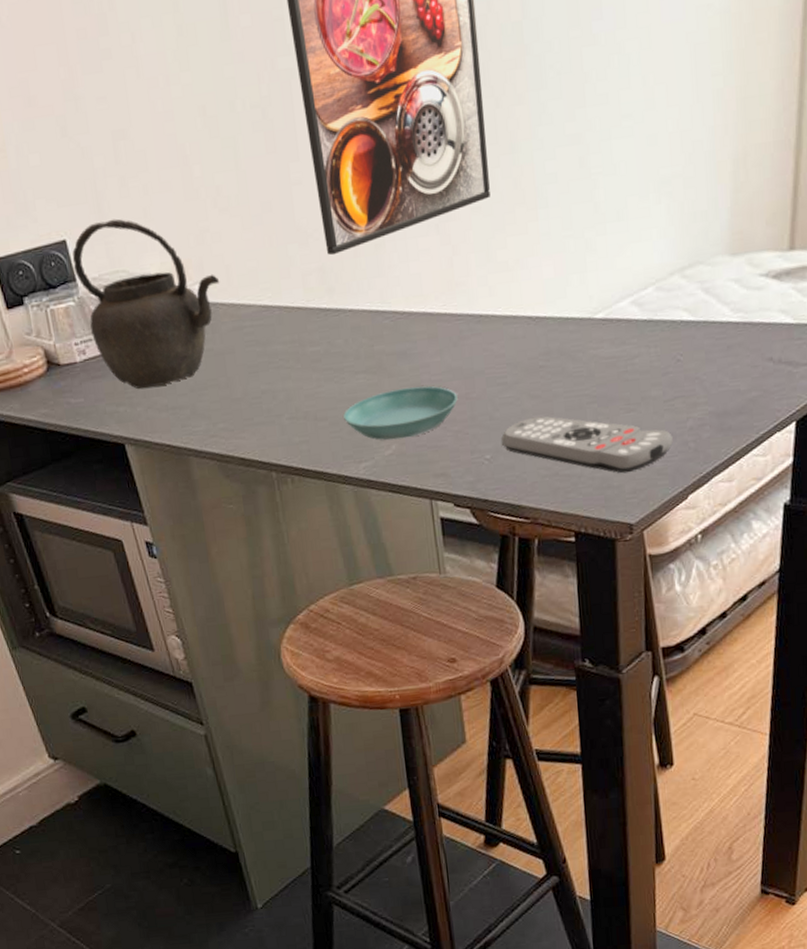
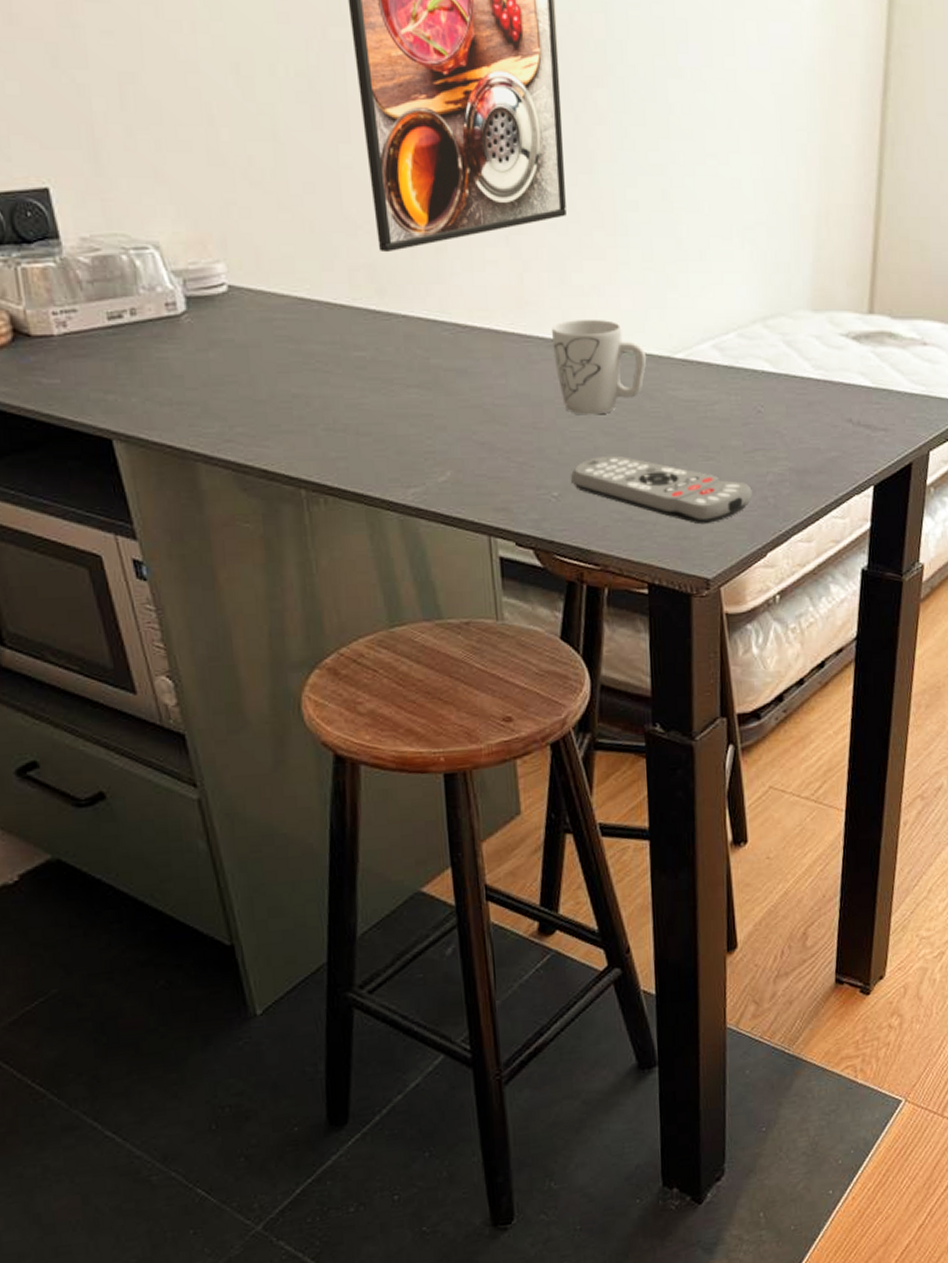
kettle: present [72,218,220,389] -> none [56,173,247,377]
saucer: present [343,386,458,440] -> none [391,410,524,466]
mug: none [479,290,569,382] -> present [551,320,647,415]

